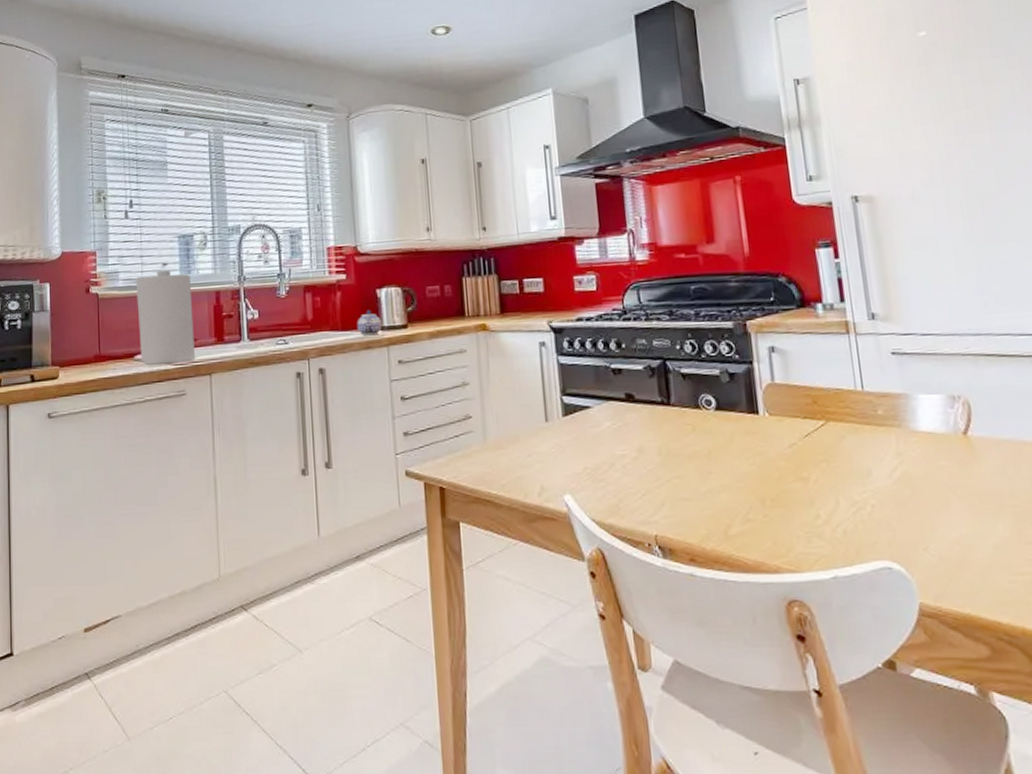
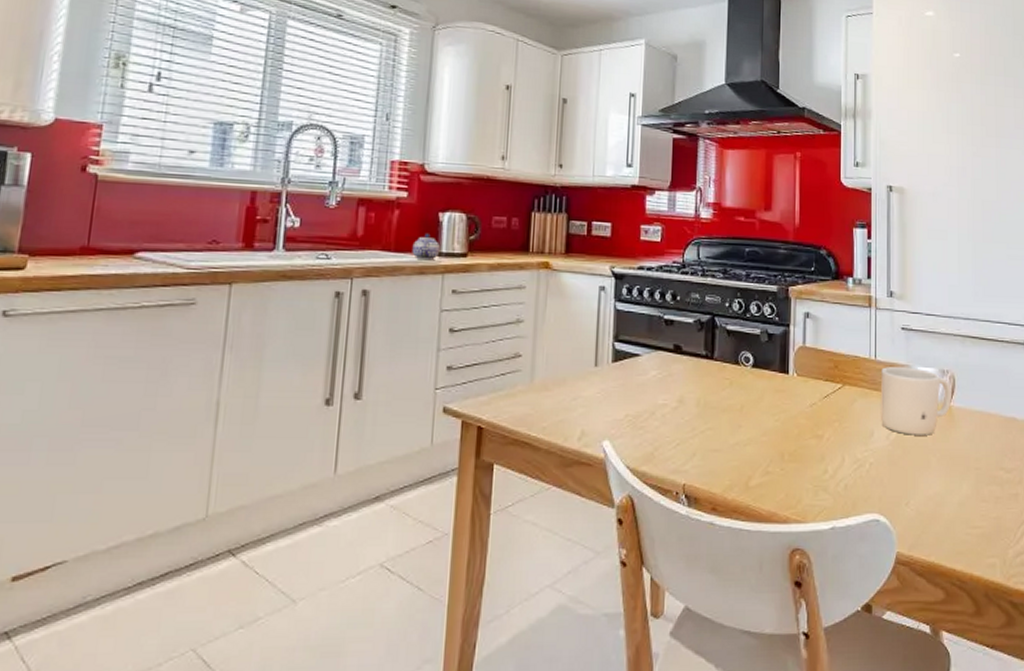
paper towel holder: present [136,270,195,366] -> none [143,158,222,268]
mug: none [871,396,970,472] -> present [880,367,952,435]

